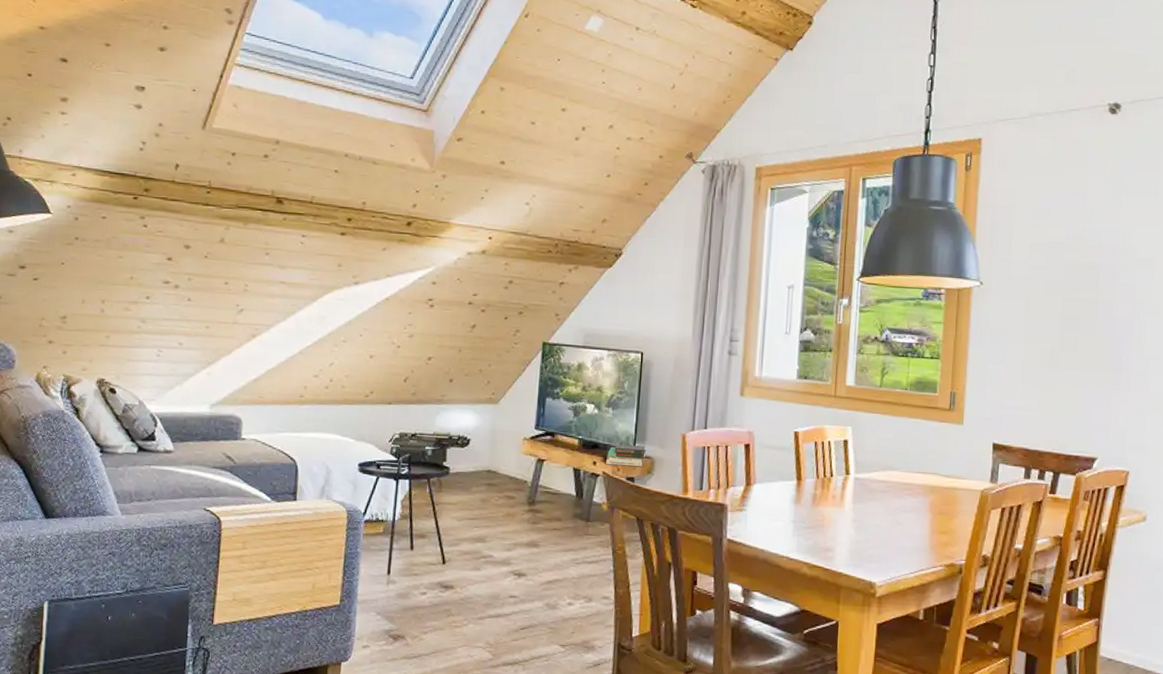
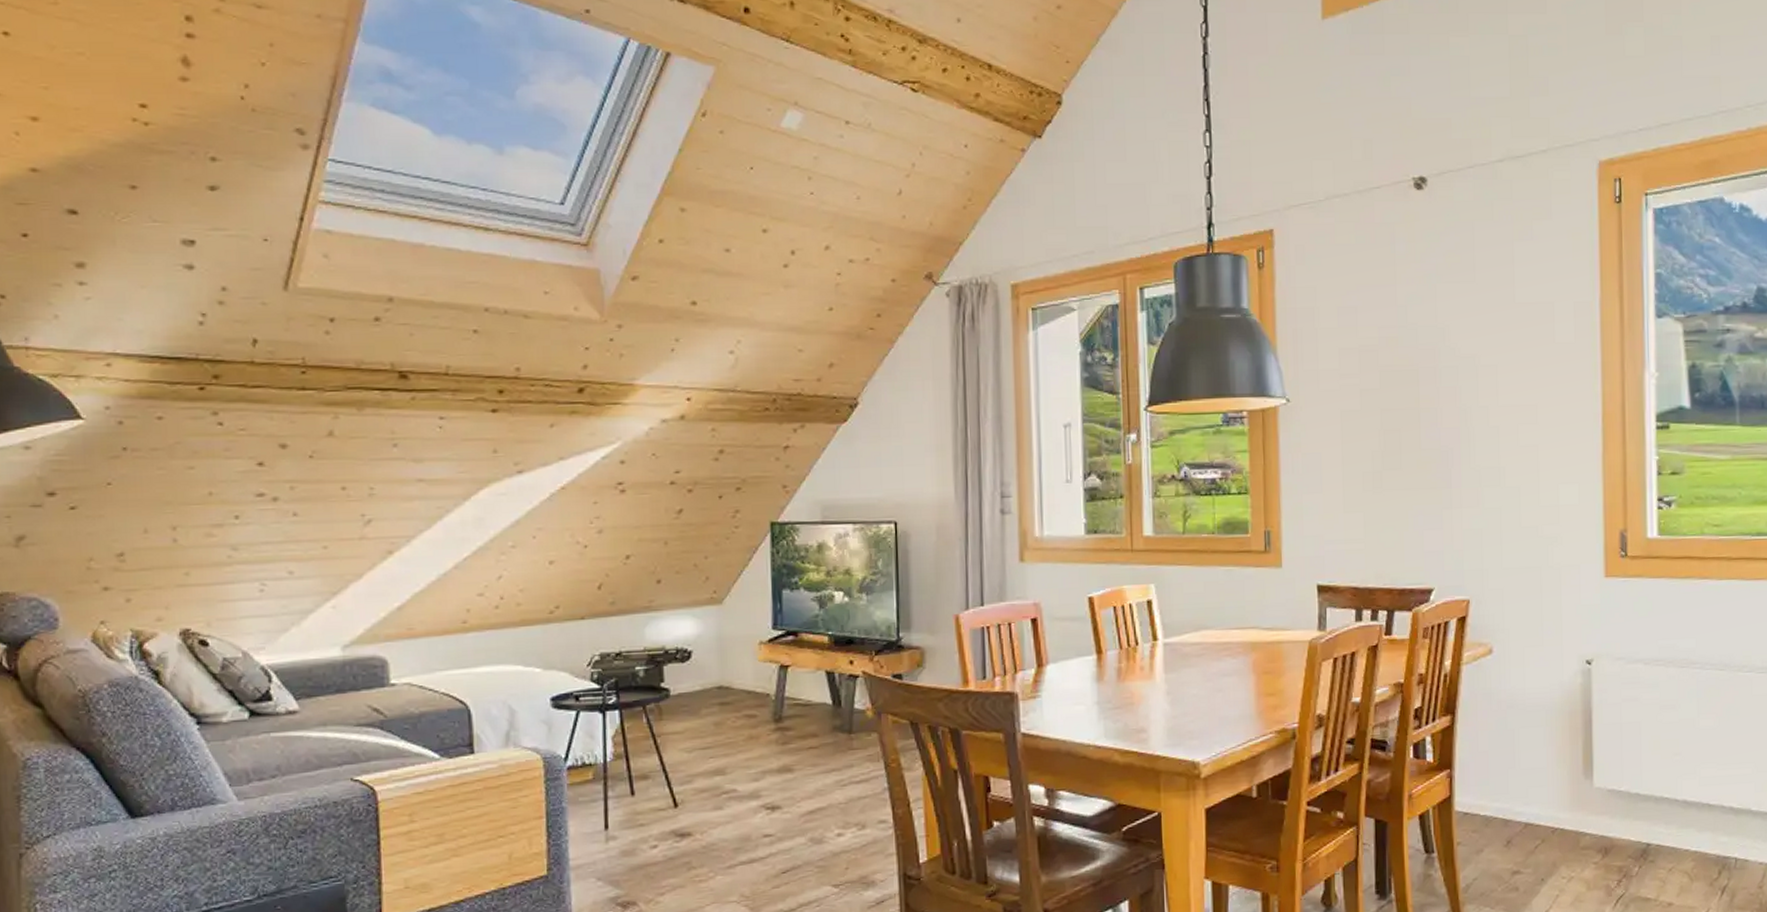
books: present [606,443,647,467] -> none [865,635,914,663]

